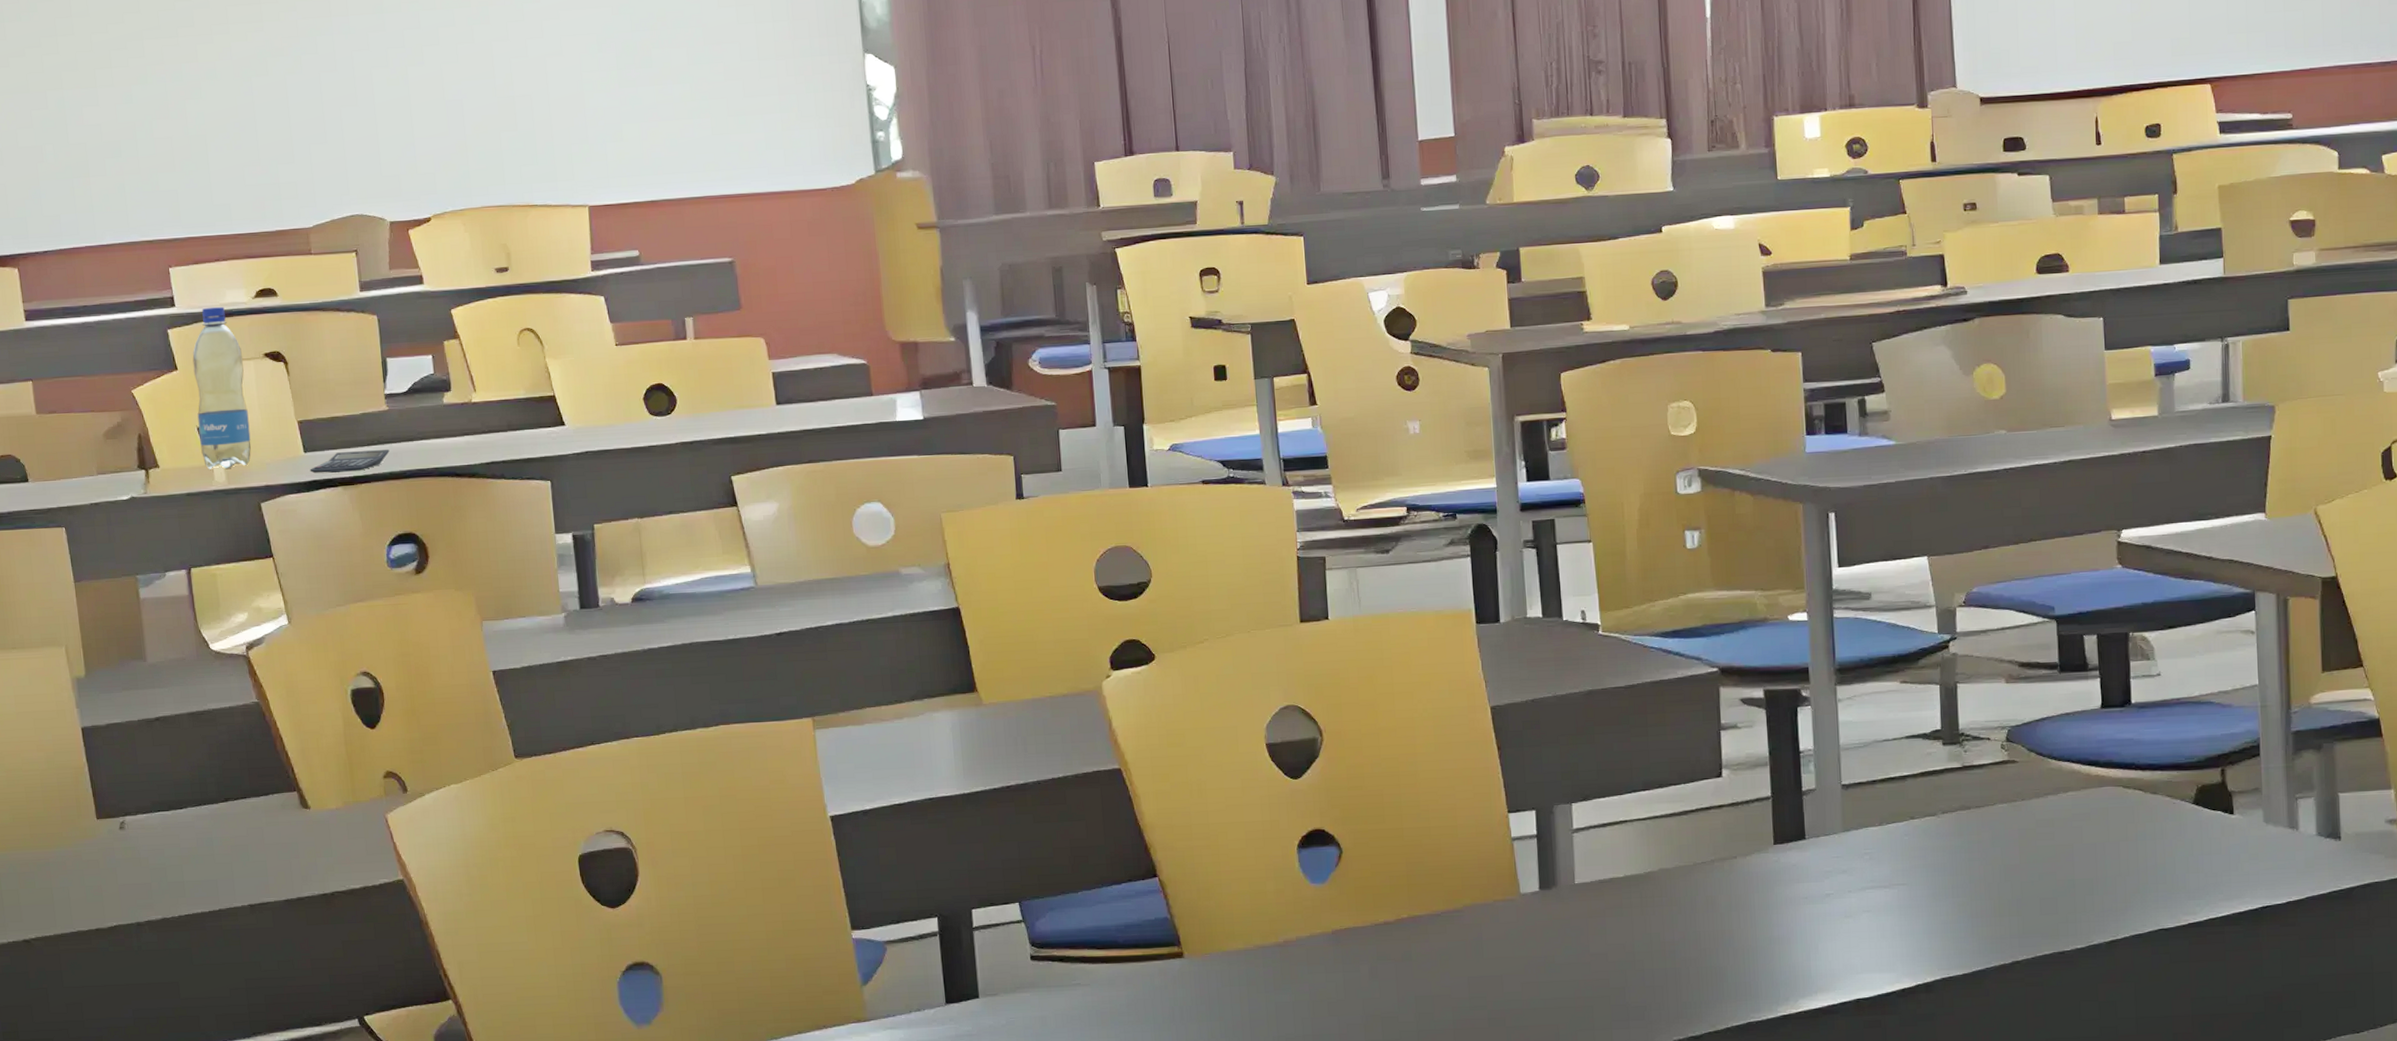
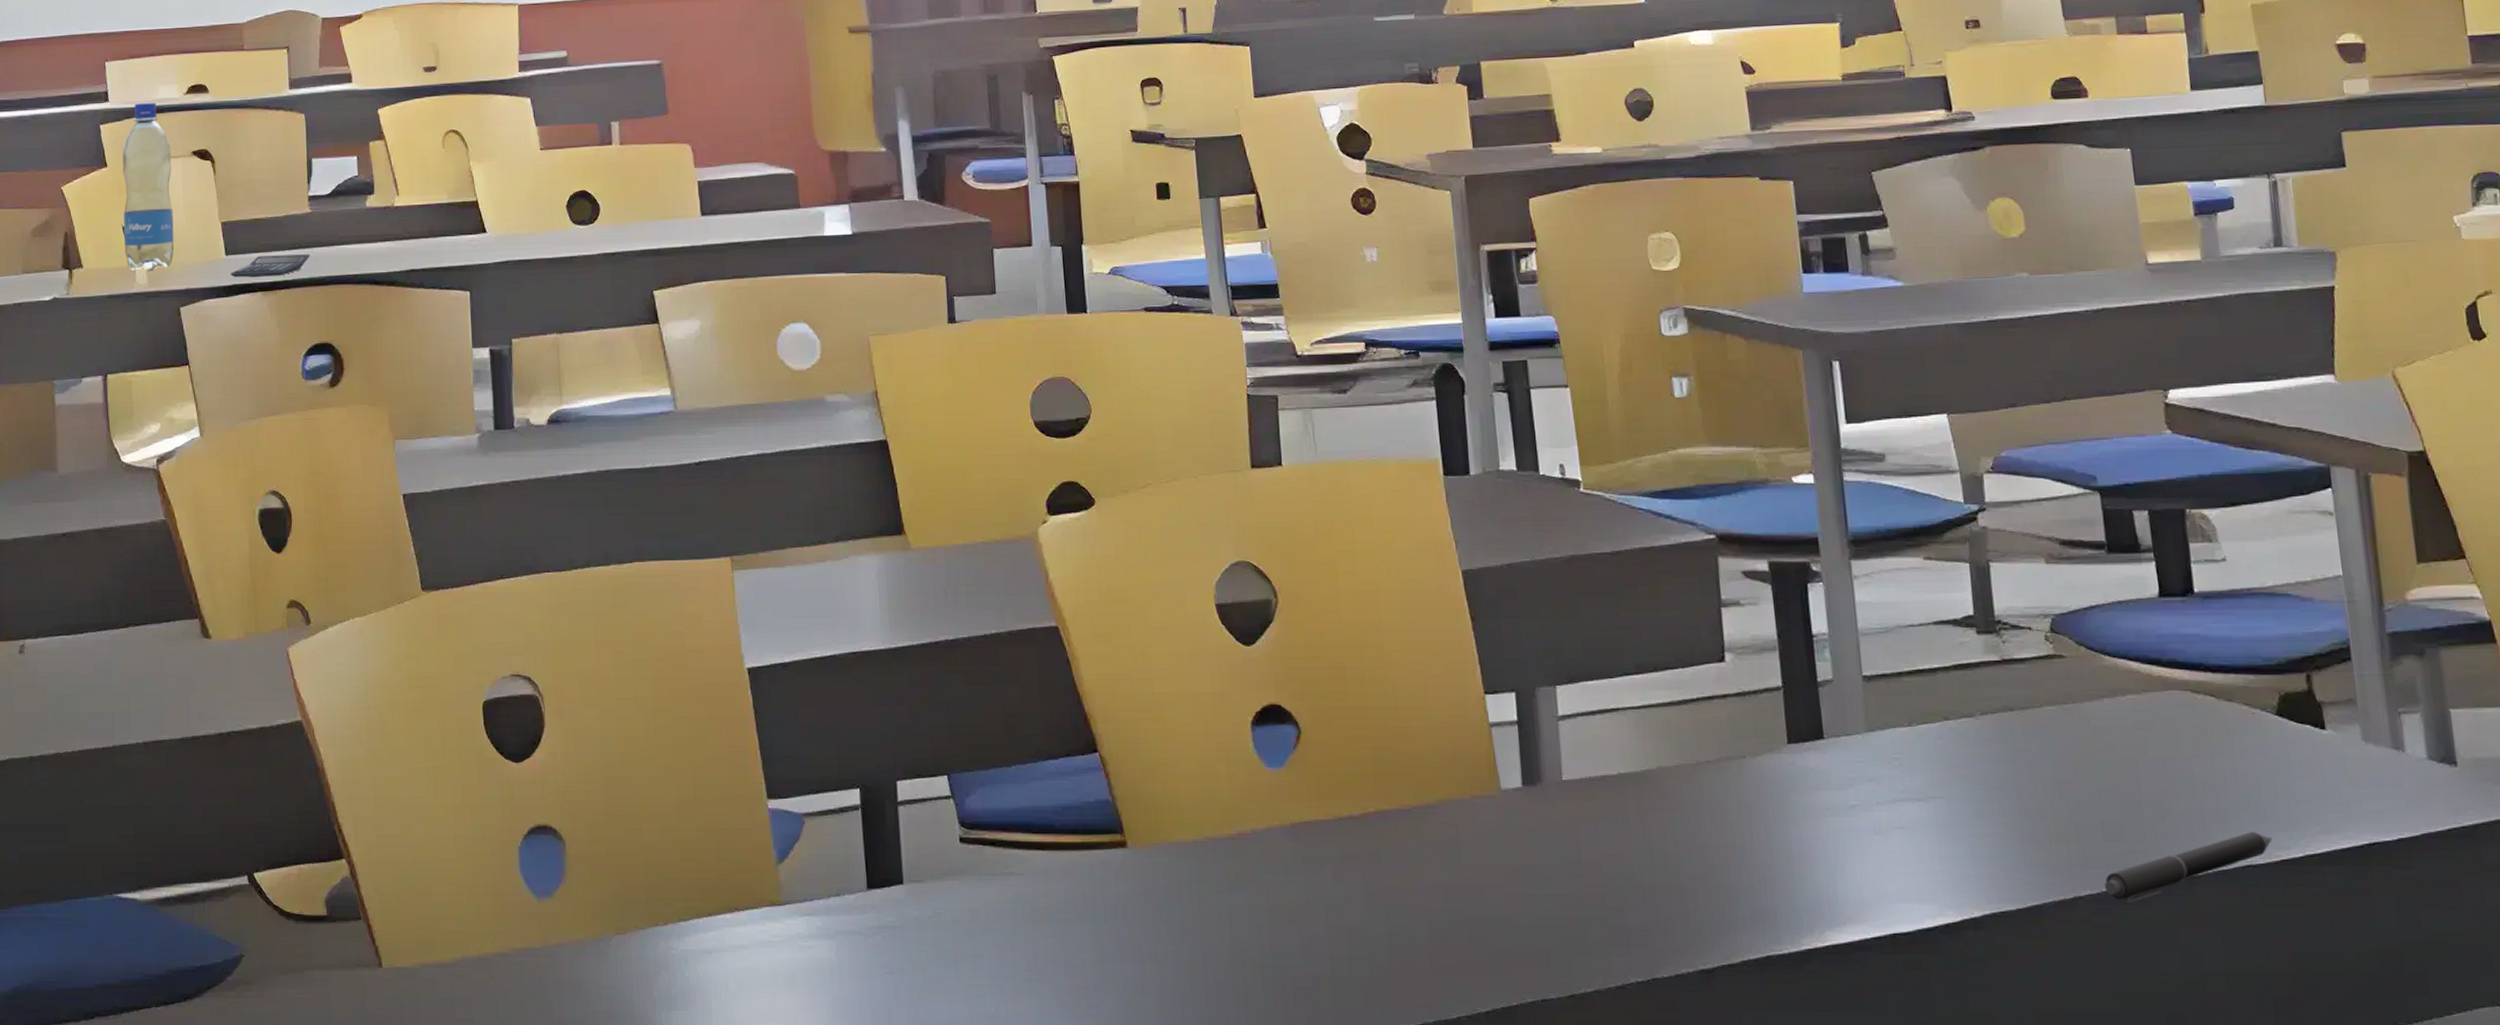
pen: none [2038,902,2182,966] -> present [2104,832,2272,905]

